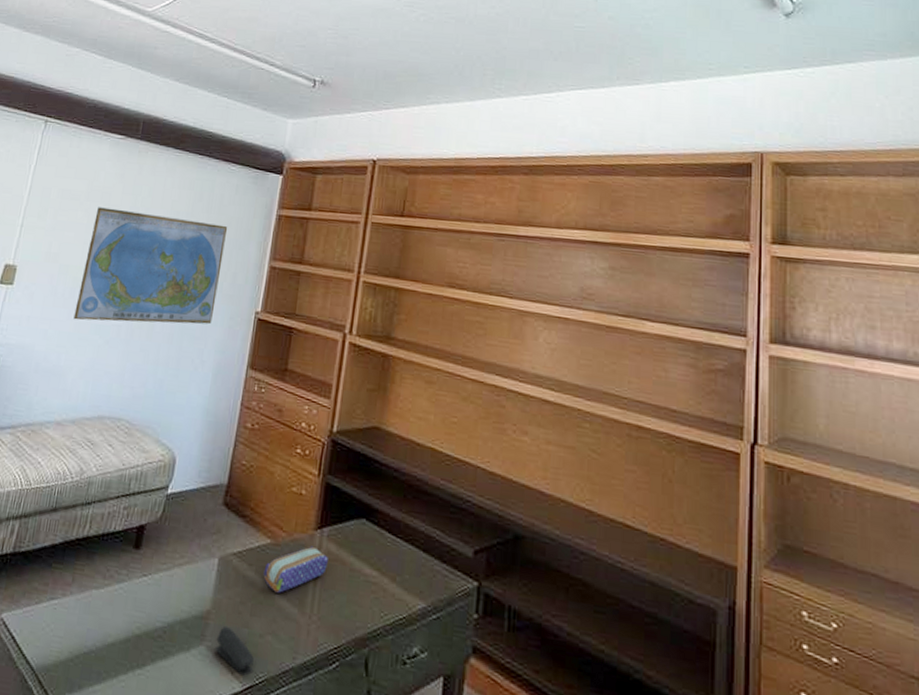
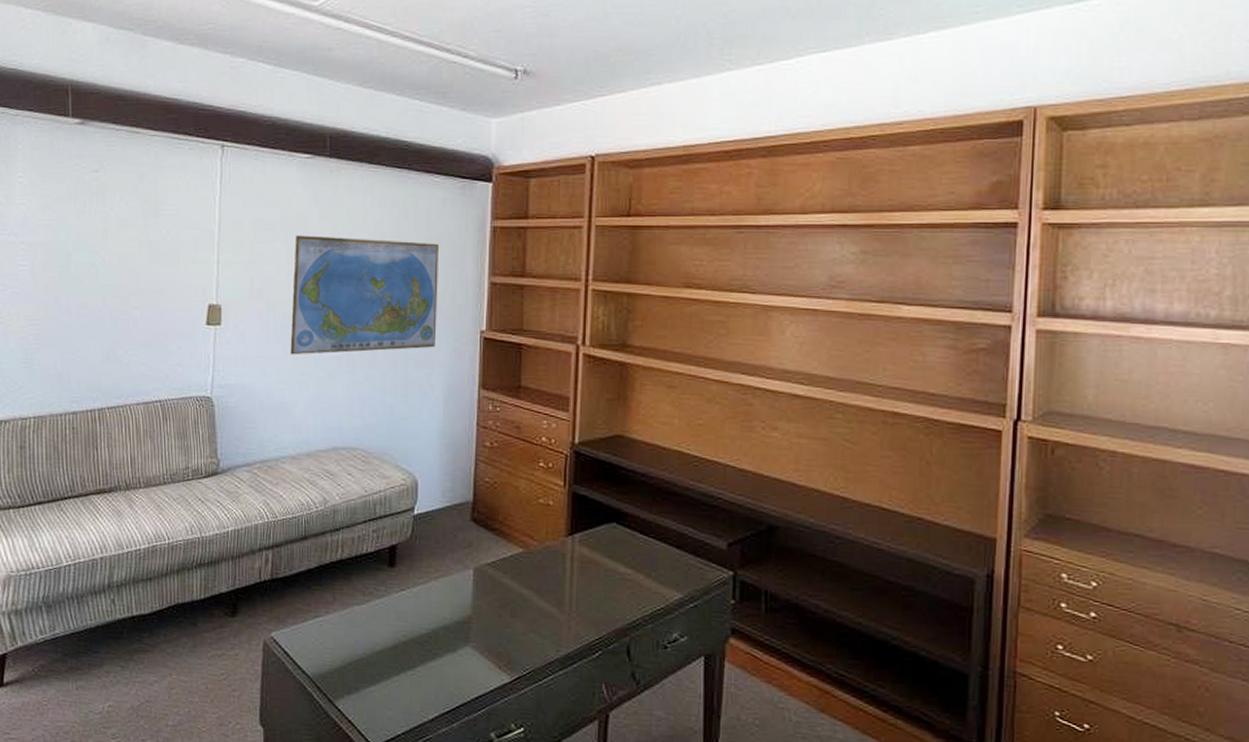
stapler: present [215,626,254,676] -> none [480,629,520,669]
pencil case: present [263,546,328,593] -> none [519,551,582,596]

